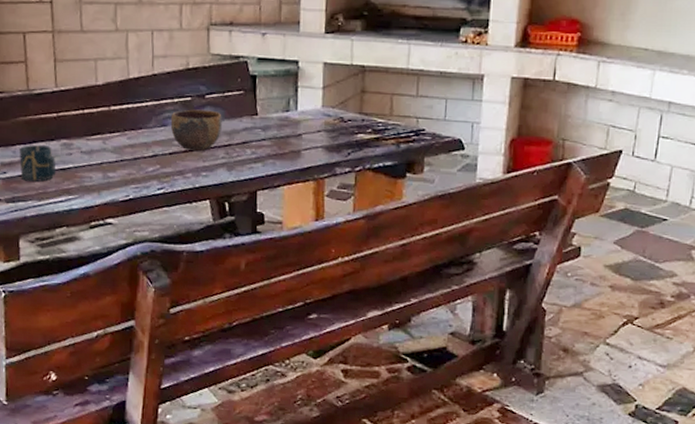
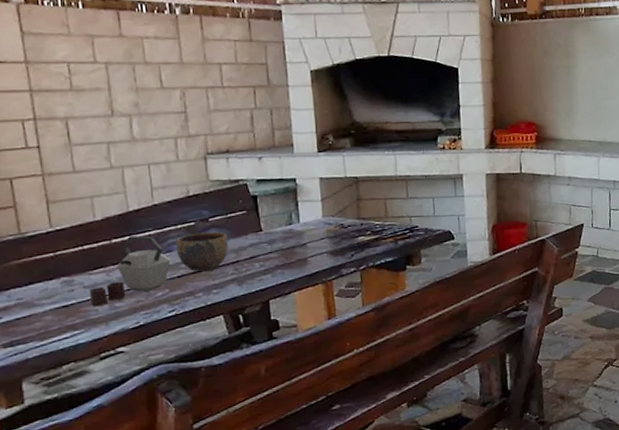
cup: present [19,144,56,182] -> none [15,285,58,323]
kettle: none [85,105,165,174] -> present [89,235,171,307]

